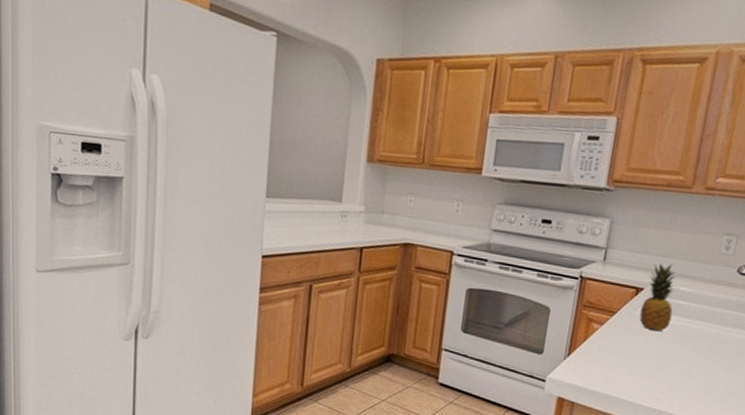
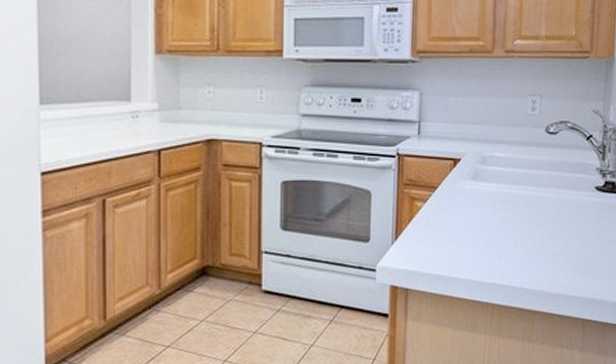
fruit: present [639,263,675,331] -> none [460,131,492,202]

